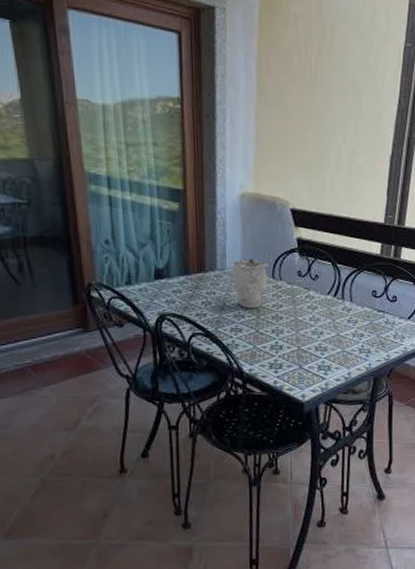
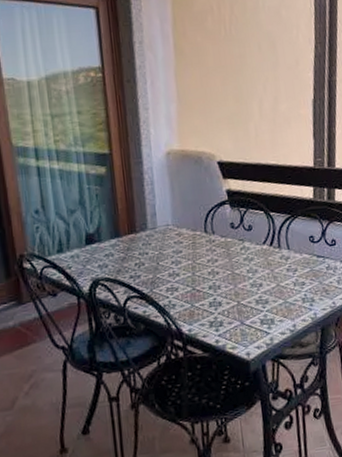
bust sculpture: present [232,257,318,309] -> none [163,214,251,267]

